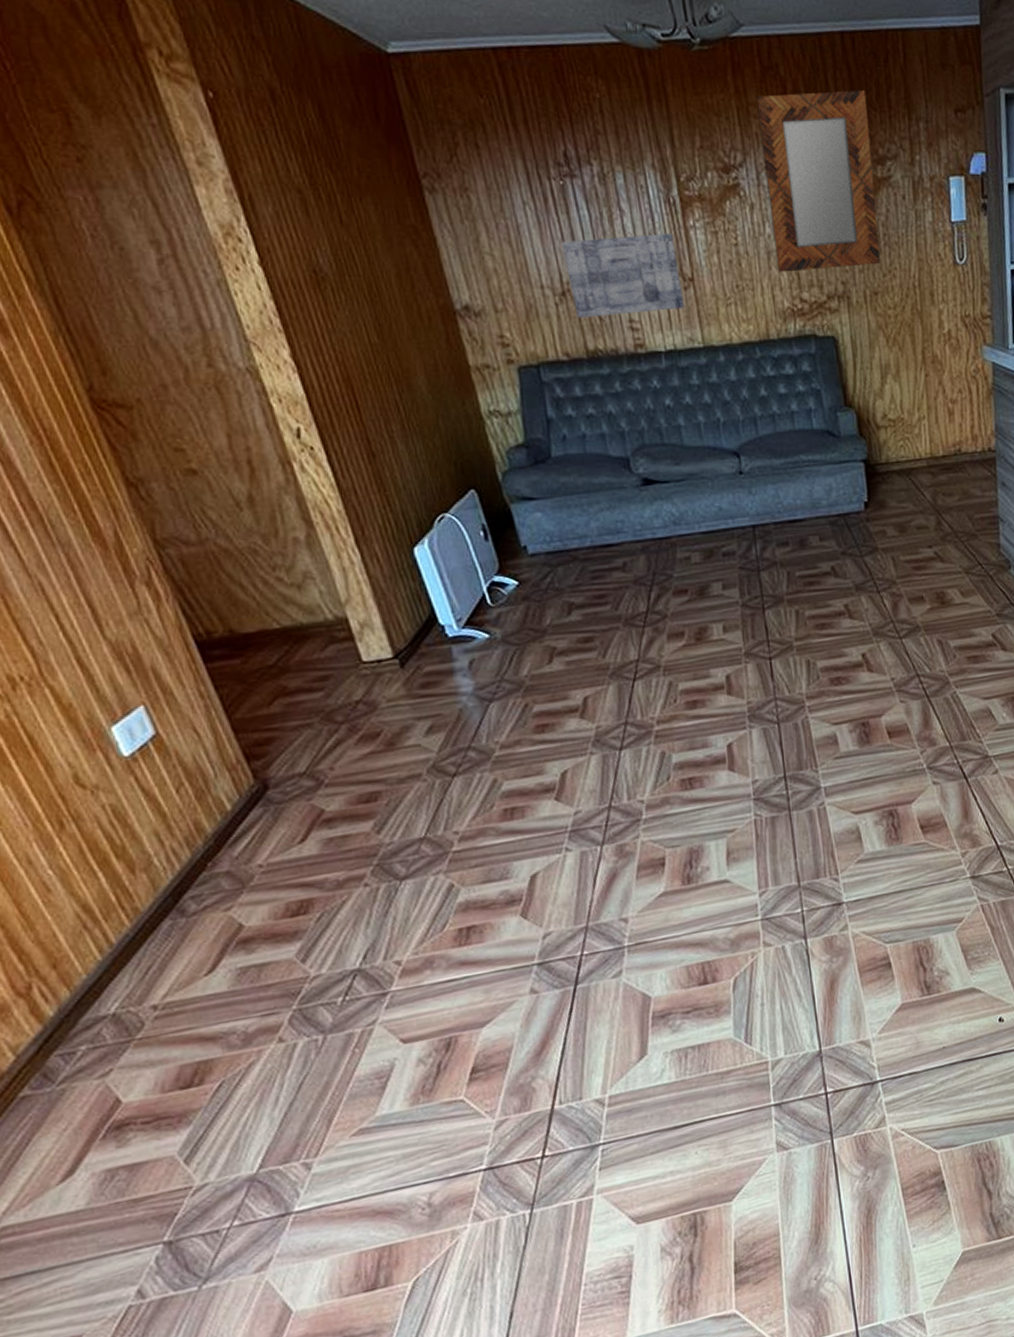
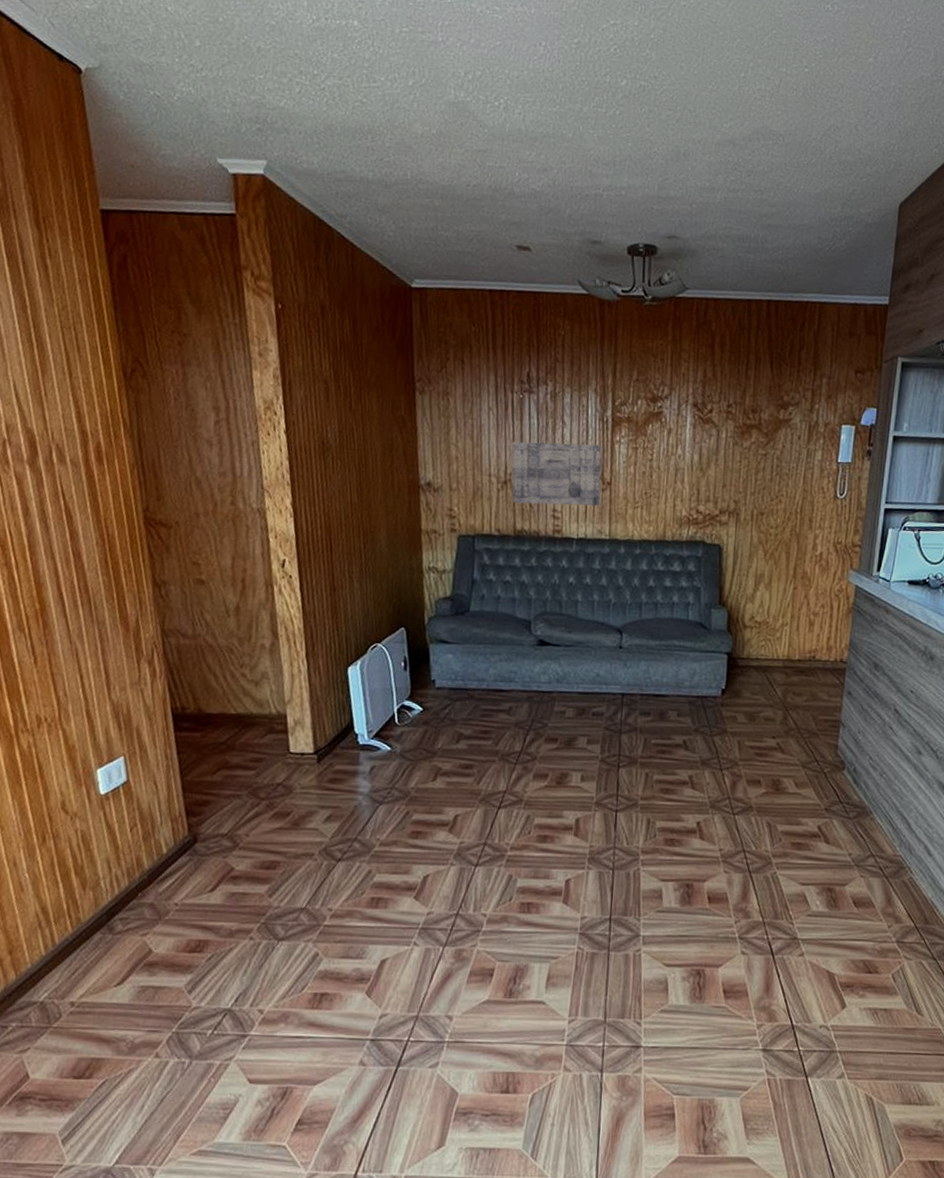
home mirror: present [756,90,880,272] -> none [682,344,781,490]

